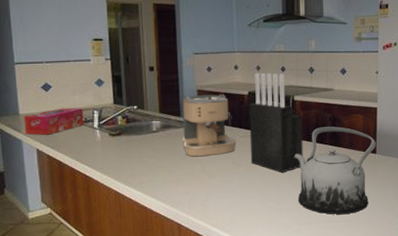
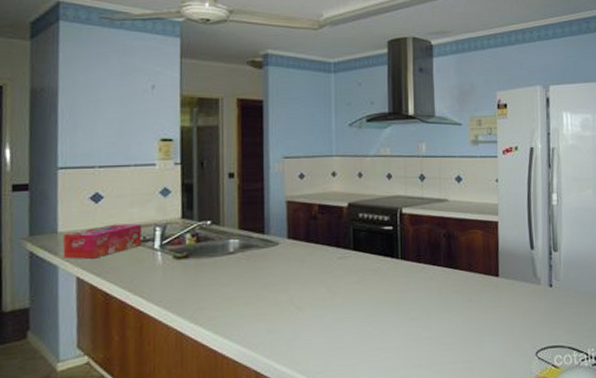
coffee maker: present [182,94,236,157] -> none [266,206,331,284]
knife block: present [249,72,303,173] -> none [348,180,413,302]
teapot: present [295,126,377,214] -> none [403,244,499,354]

